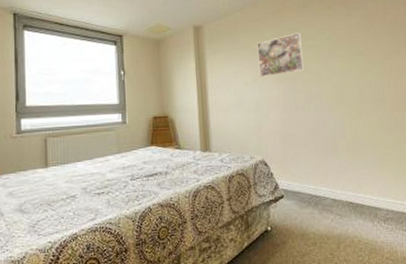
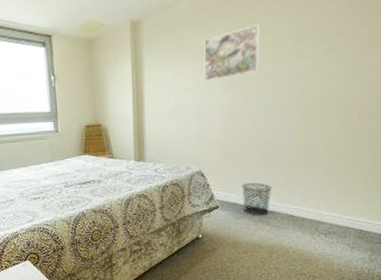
waste bin: none [303,170,331,205] -> present [242,182,273,216]

